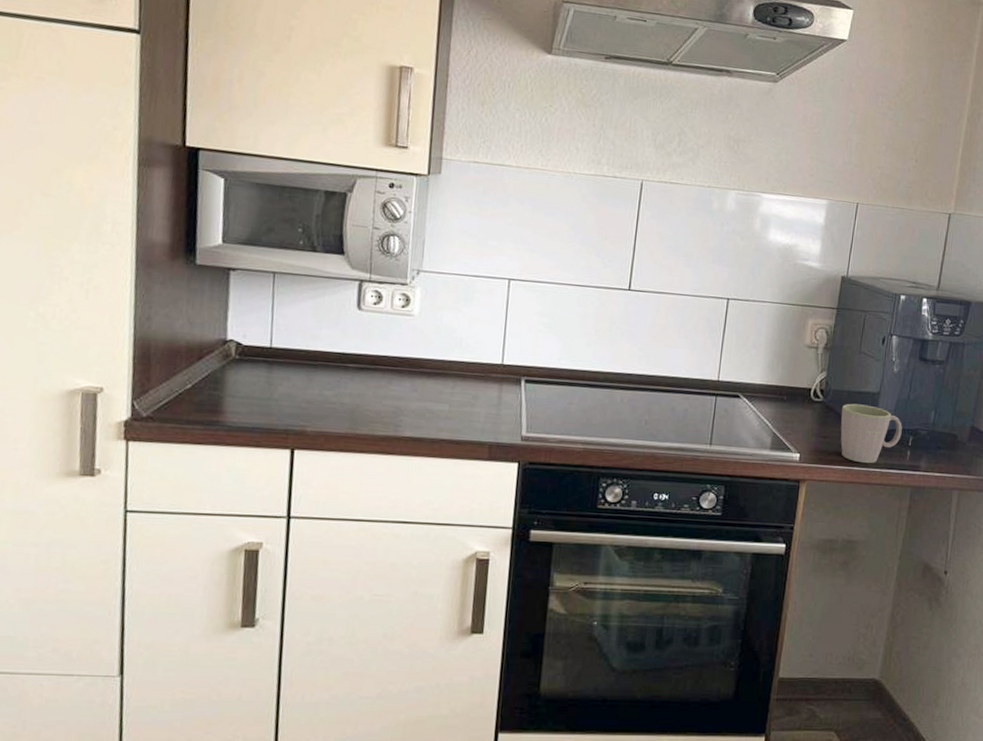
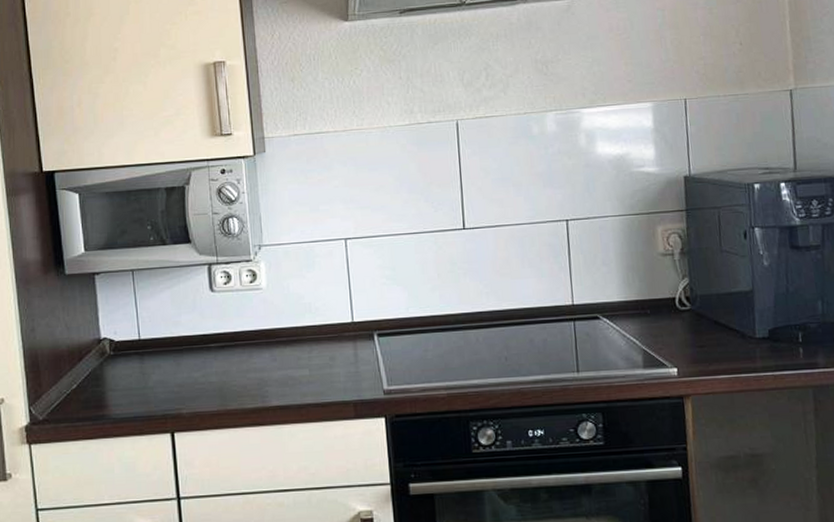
mug: present [840,403,902,464] -> none [713,305,789,369]

